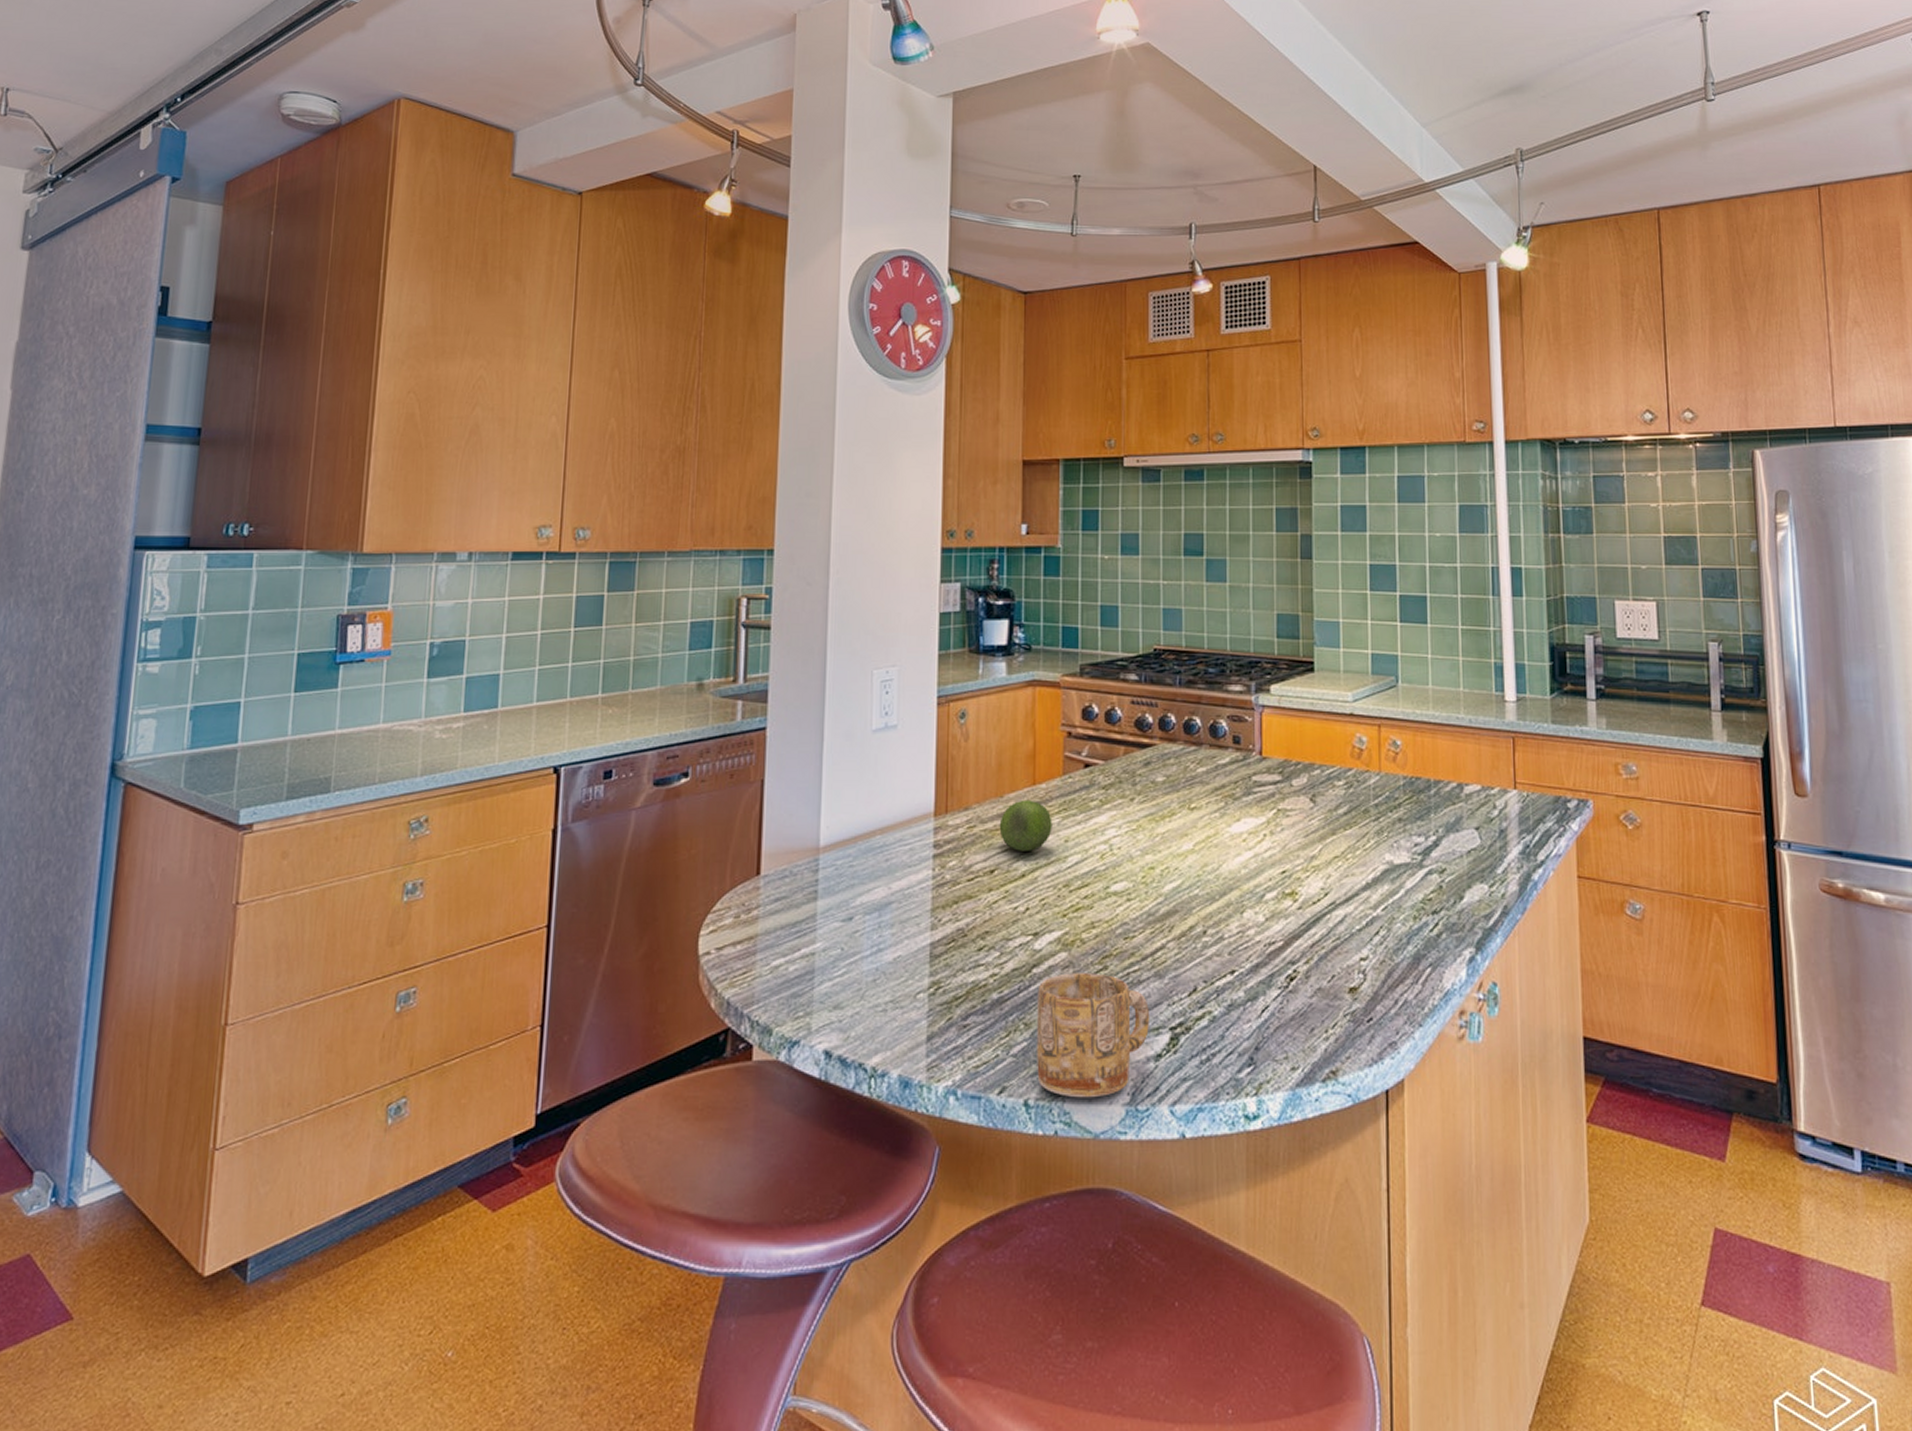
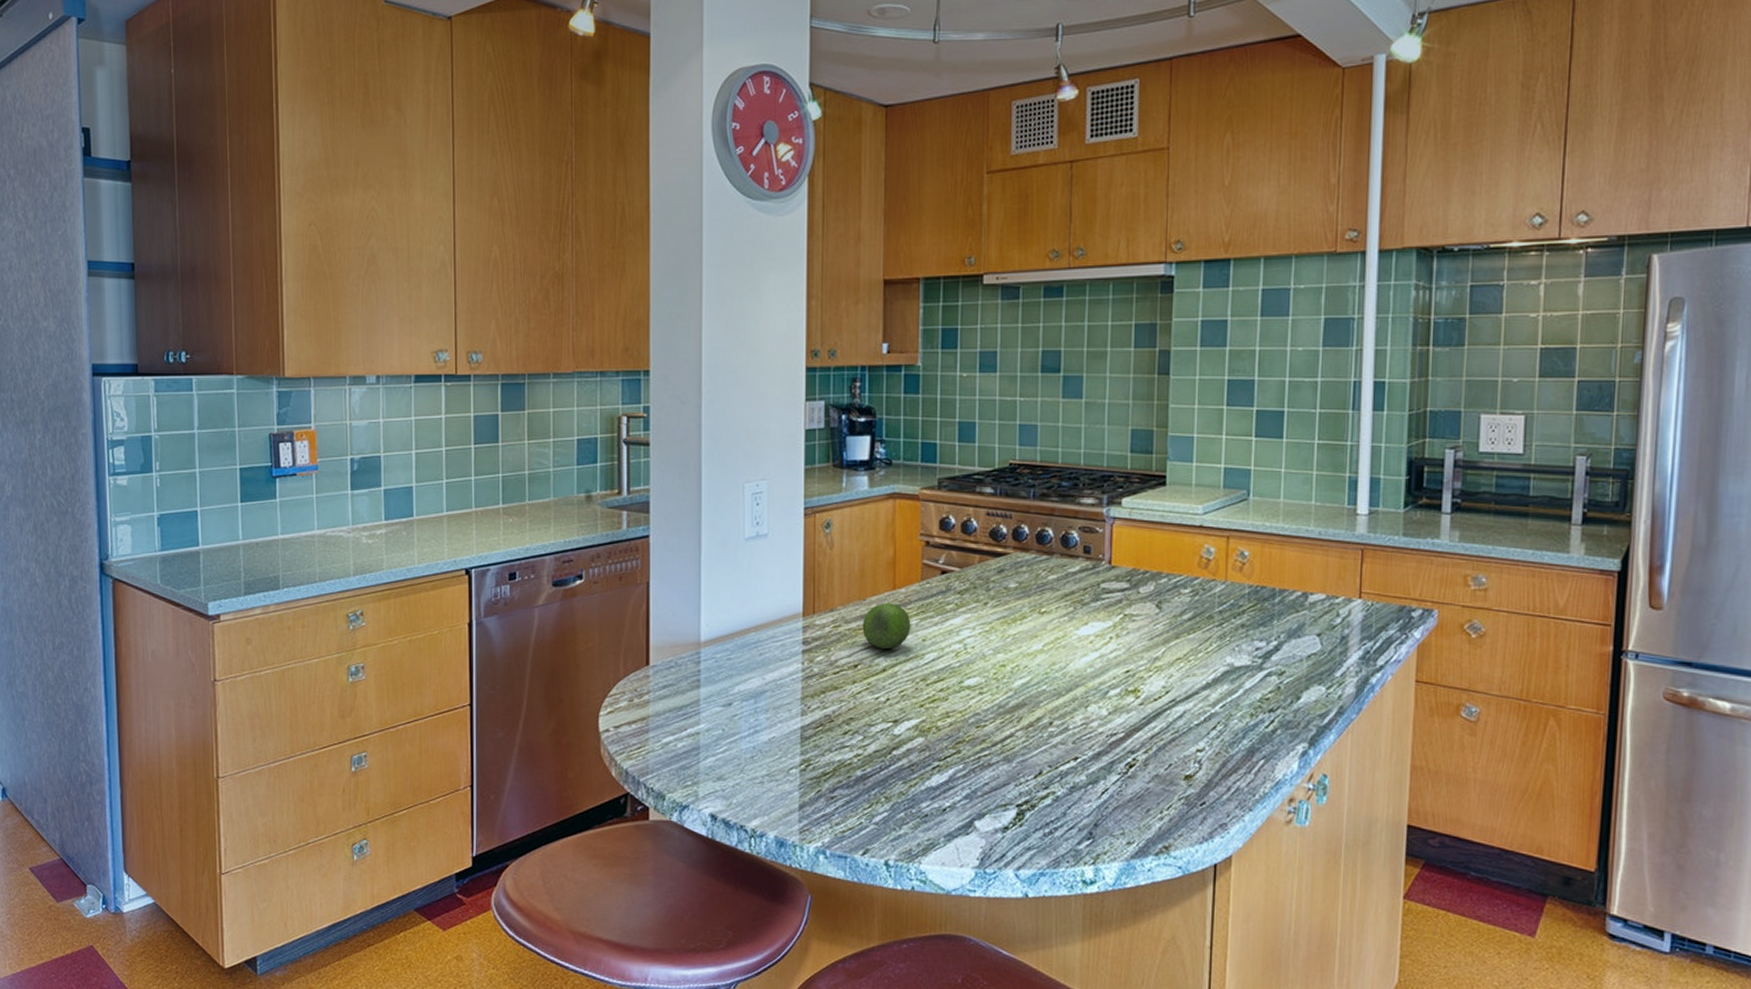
mug: present [1037,973,1150,1098] -> none [896,755,999,861]

